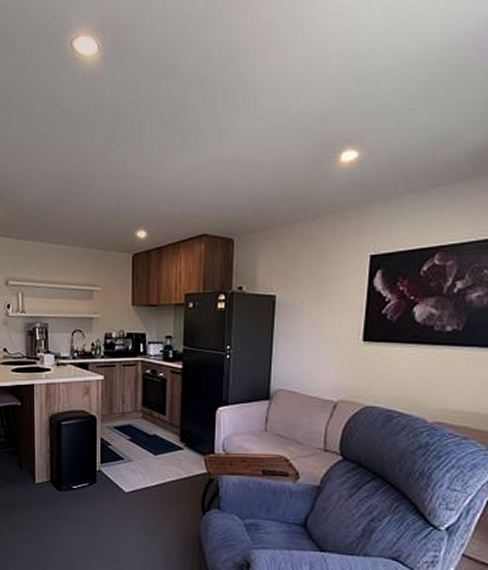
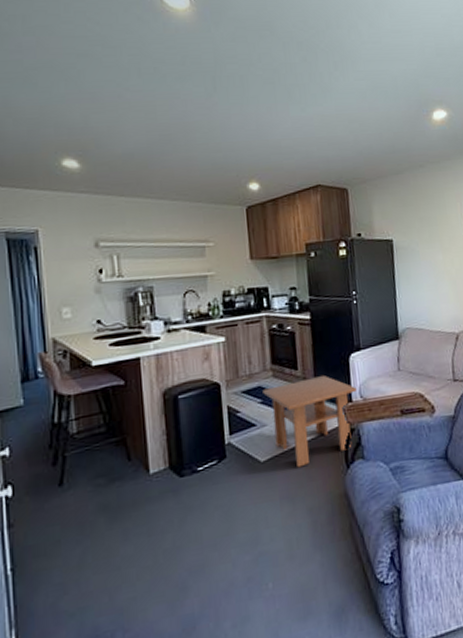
coffee table: none [132,424,220,505] -> present [262,376,357,468]

